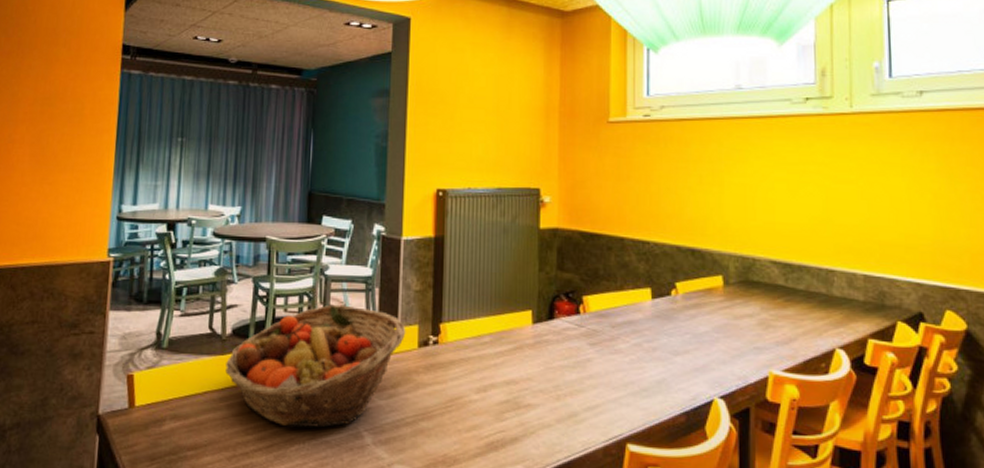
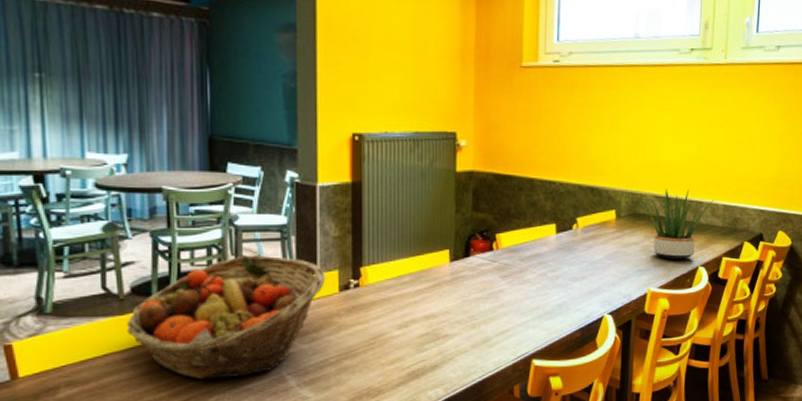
potted plant: none [751,253,851,338] -> present [639,188,714,260]

